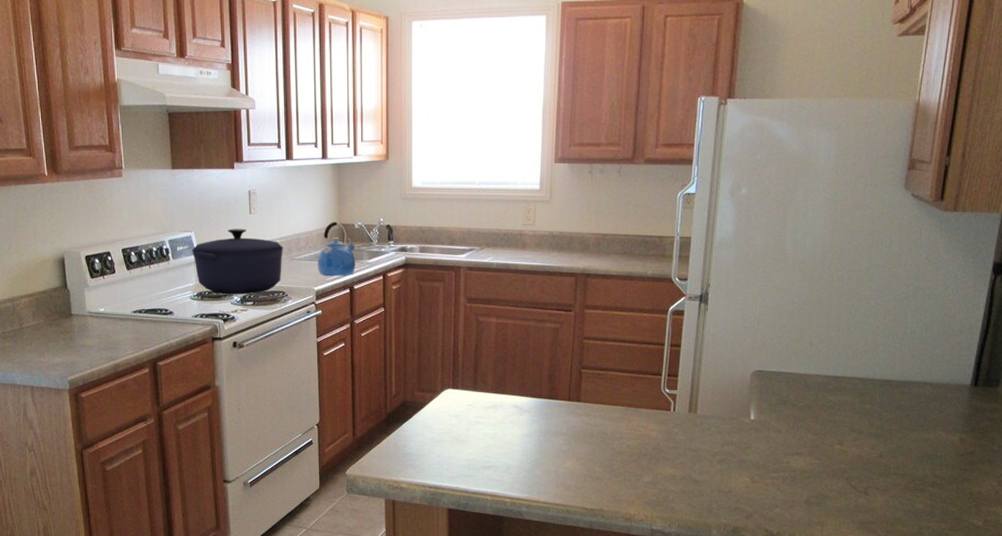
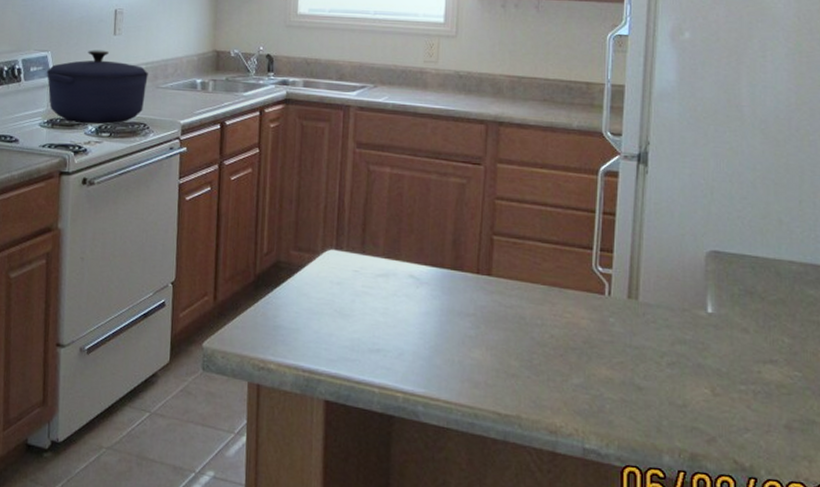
kettle: present [318,221,356,277] -> none [185,47,230,110]

